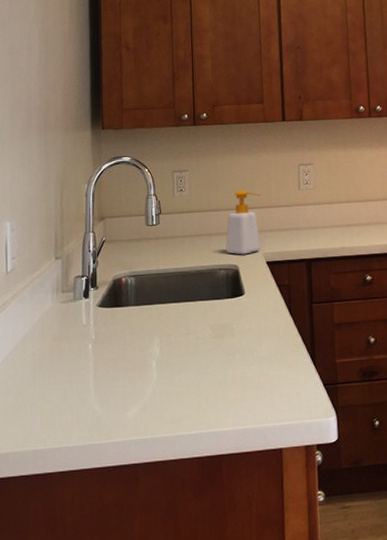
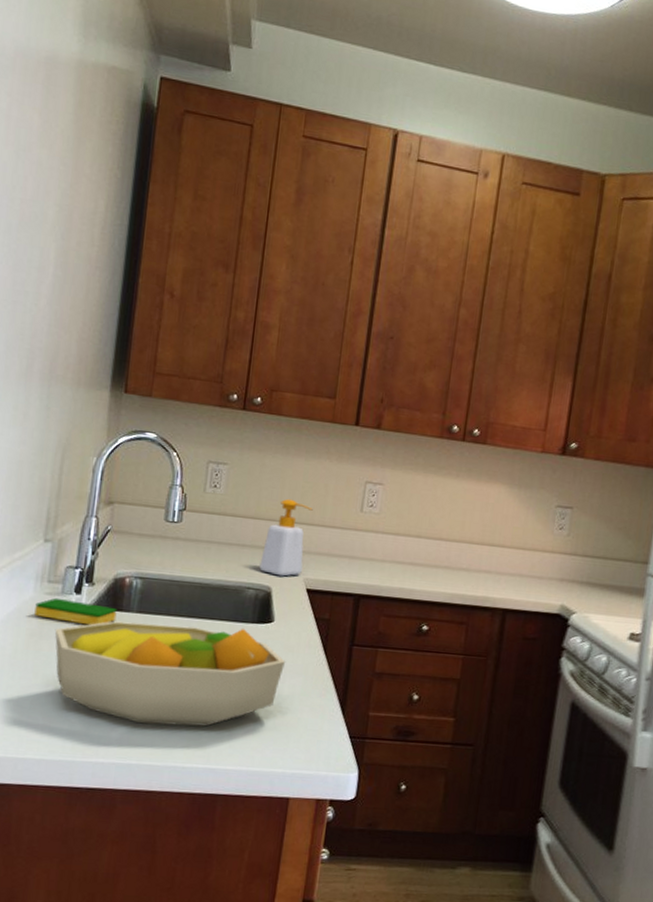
dish sponge: none [54,304,119,324] -> present [34,597,117,626]
fruit bowl: none [72,304,260,402] -> present [54,621,286,727]

